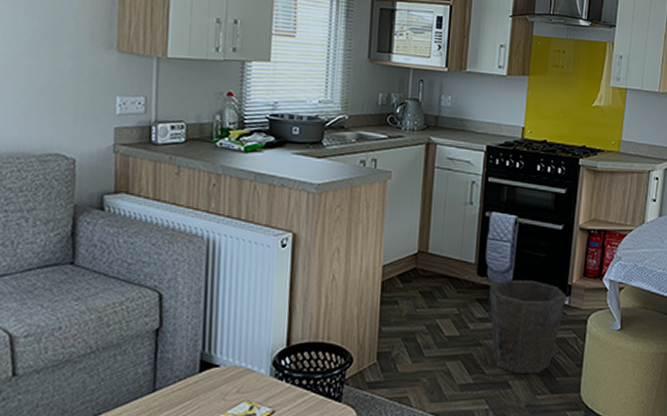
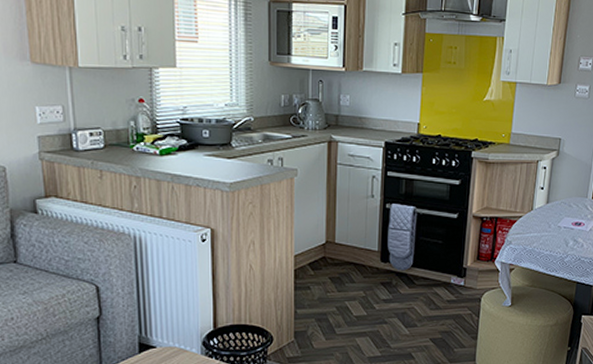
waste bin: present [489,280,567,373] -> none [391,265,462,346]

